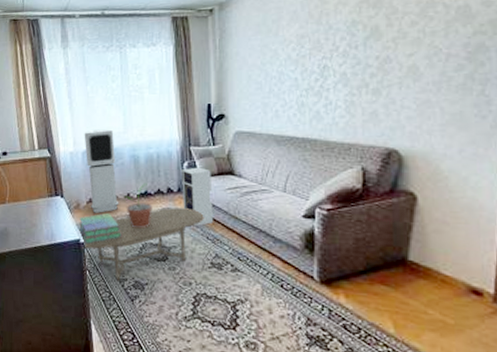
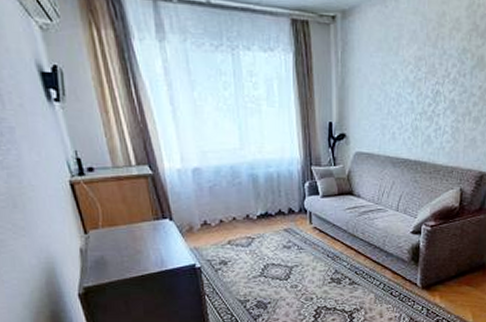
coffee table: present [78,208,204,281] -> none [192,228,325,303]
stack of books: present [78,213,123,244] -> none [192,236,243,268]
air purifier: present [84,129,119,213] -> none [193,144,238,236]
potted plant: present [122,184,153,229] -> none [241,204,274,250]
speaker: present [182,167,213,227] -> none [303,187,333,246]

